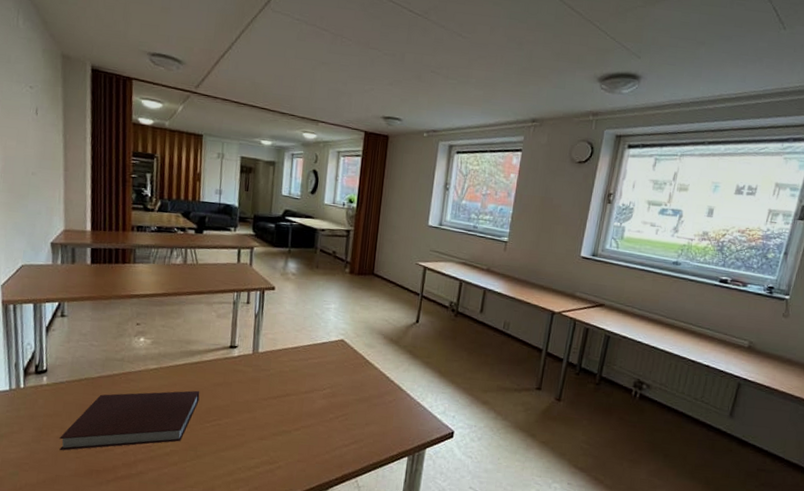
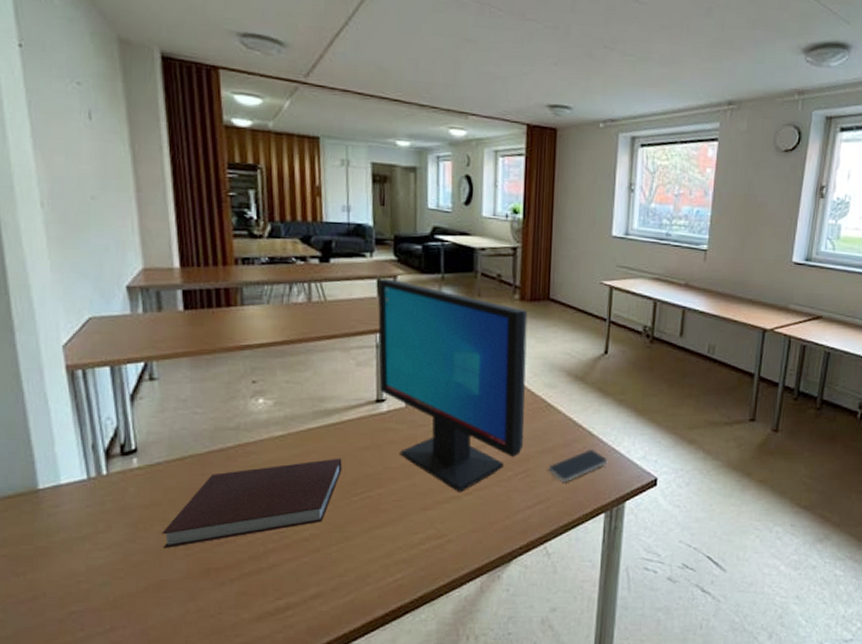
computer monitor: none [233,248,355,428] -> present [377,278,528,493]
smartphone: none [364,402,414,428] -> present [549,449,608,483]

